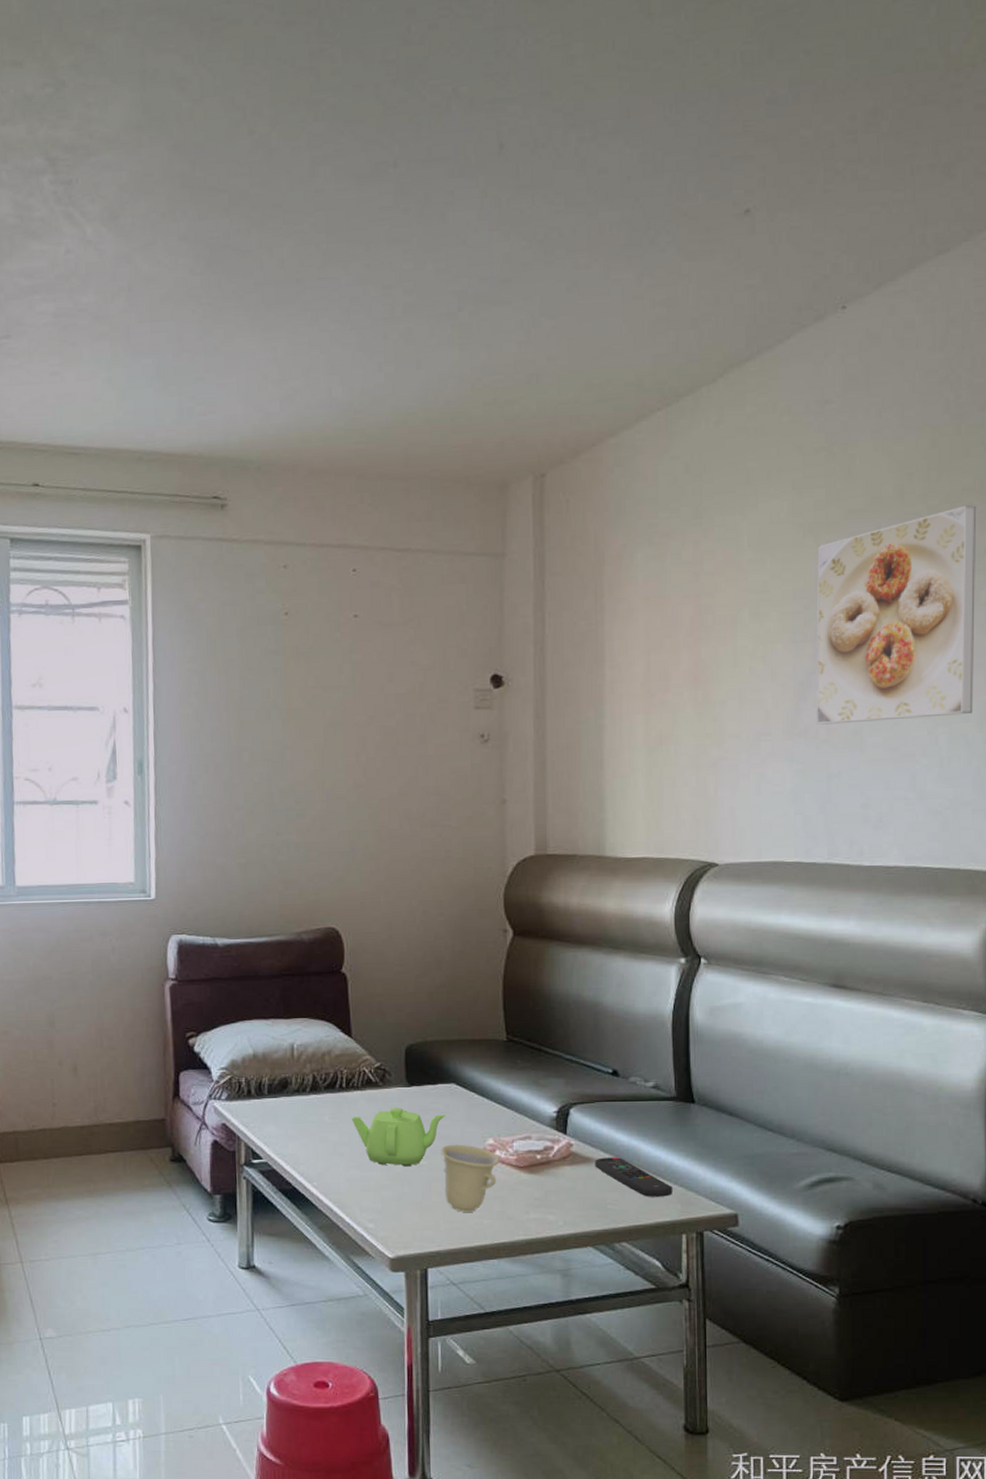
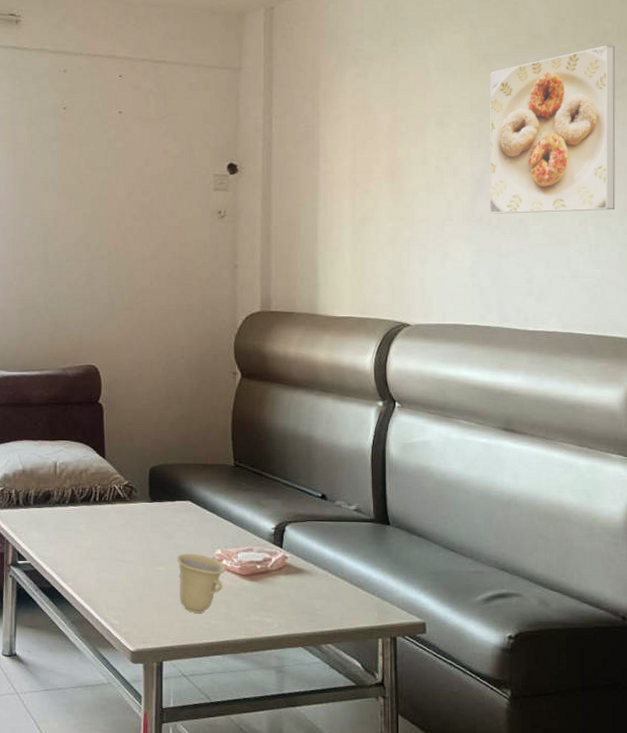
teapot: present [352,1107,446,1167] -> none [103,520,182,572]
remote control: present [595,1157,673,1197] -> none [306,569,371,605]

